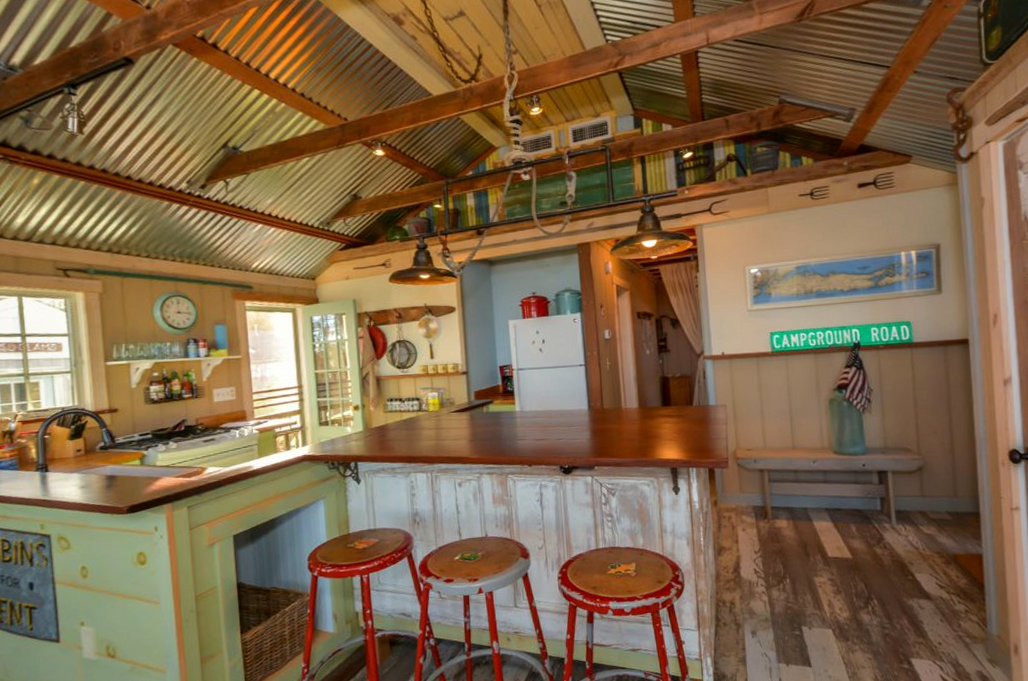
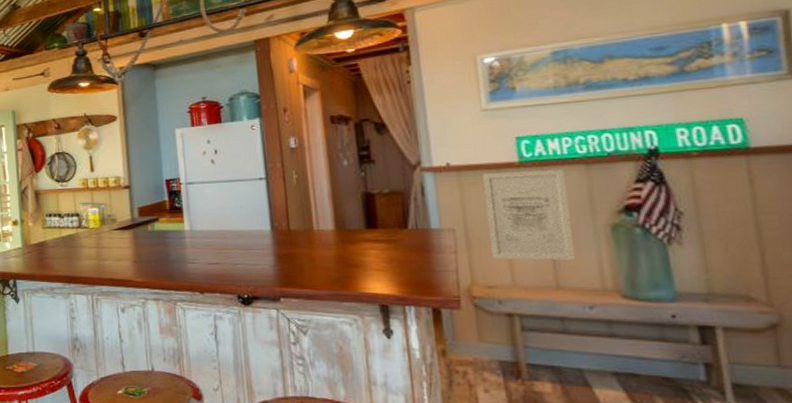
wall art: none [747,358,806,428] -> present [483,169,576,261]

